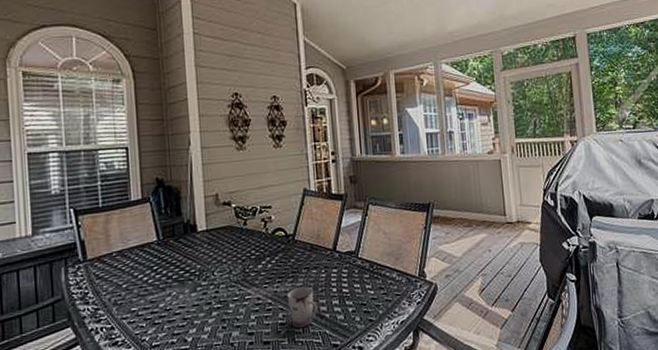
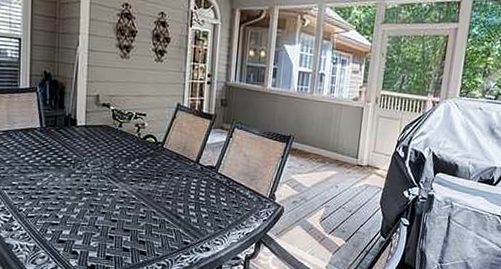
cup: present [287,286,318,327] -> none [149,189,175,223]

